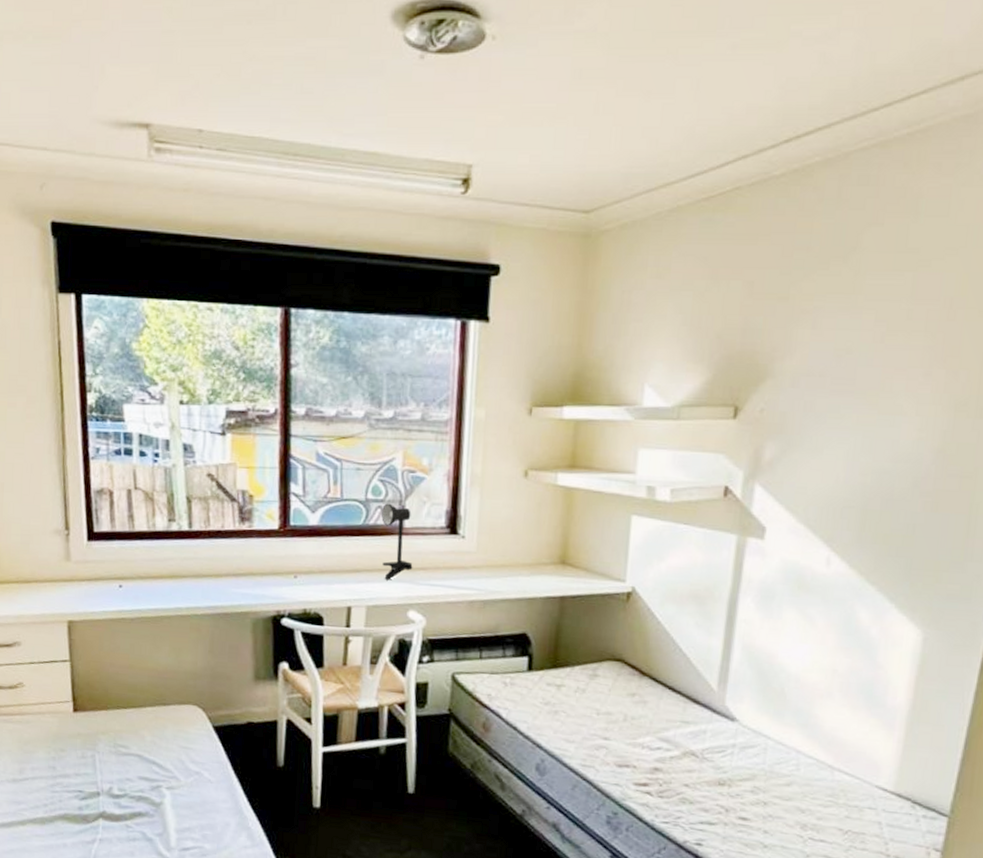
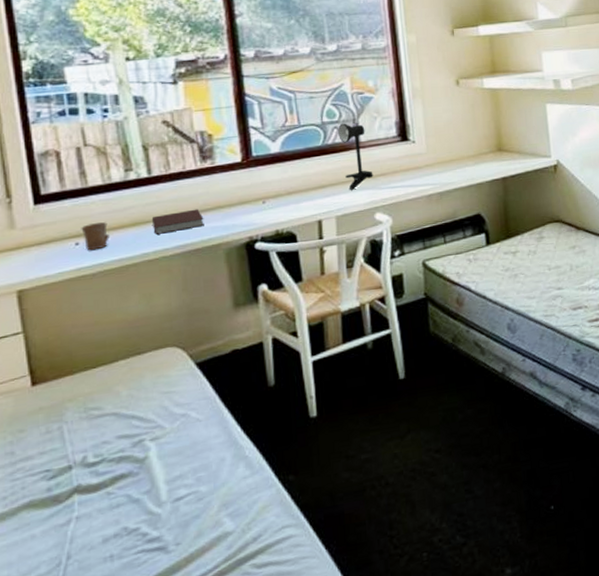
mug: none [125,568,150,596] -> present [81,222,111,251]
notebook: none [187,571,236,592] -> present [151,209,204,235]

